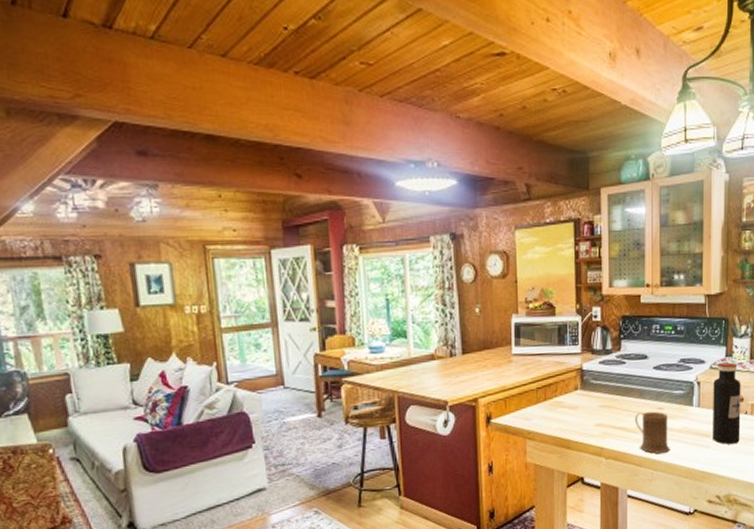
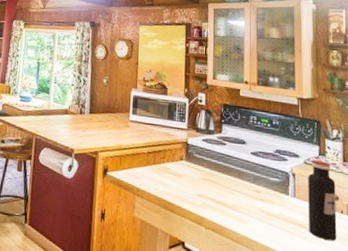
mug: present [634,411,670,454] -> none [233,191,267,235]

